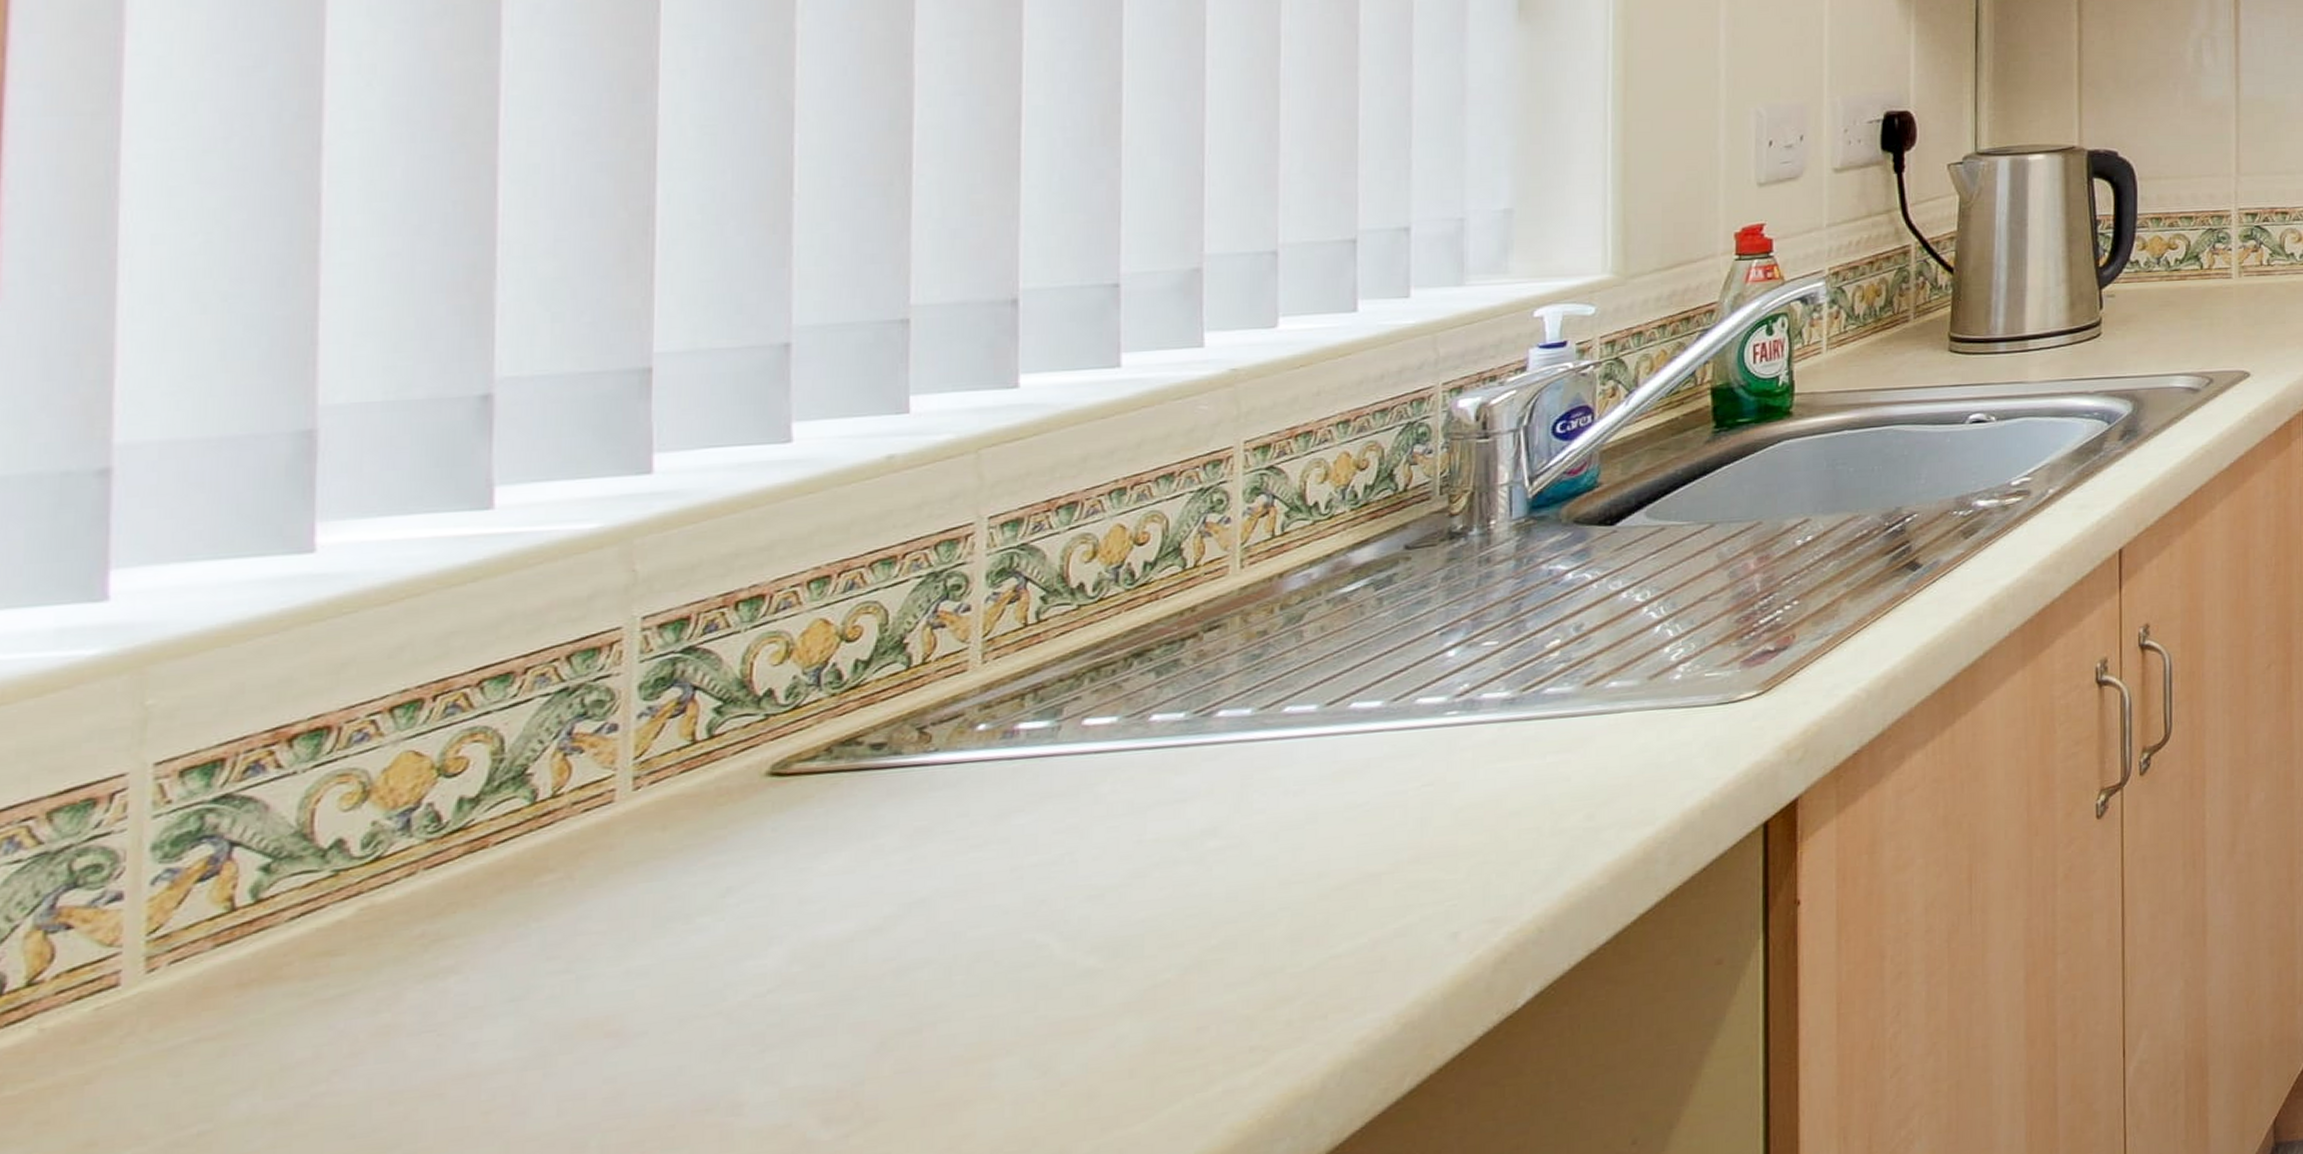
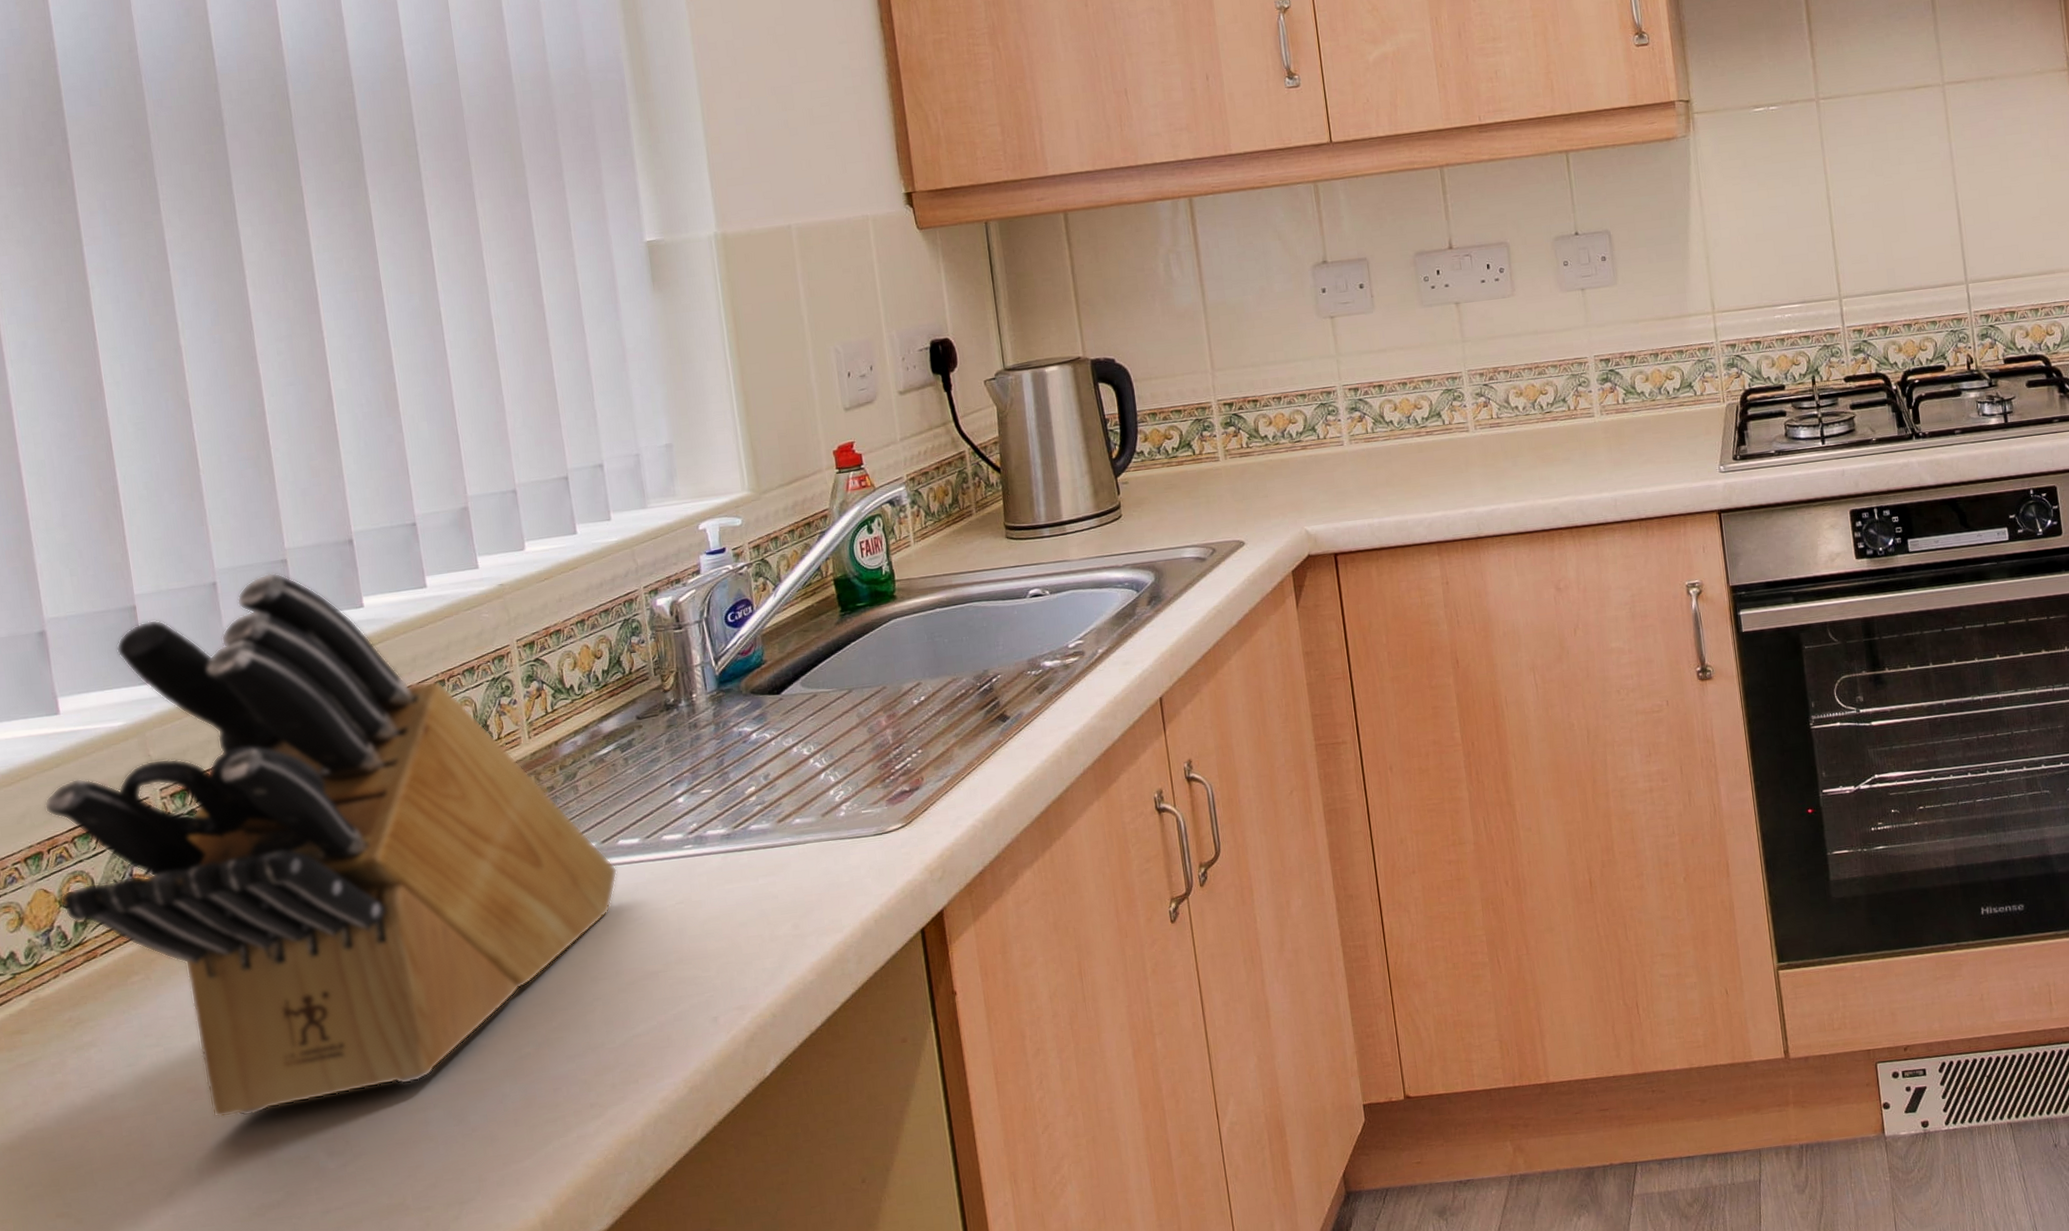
knife block: none [440,335,1344,1073] -> present [44,572,618,1118]

